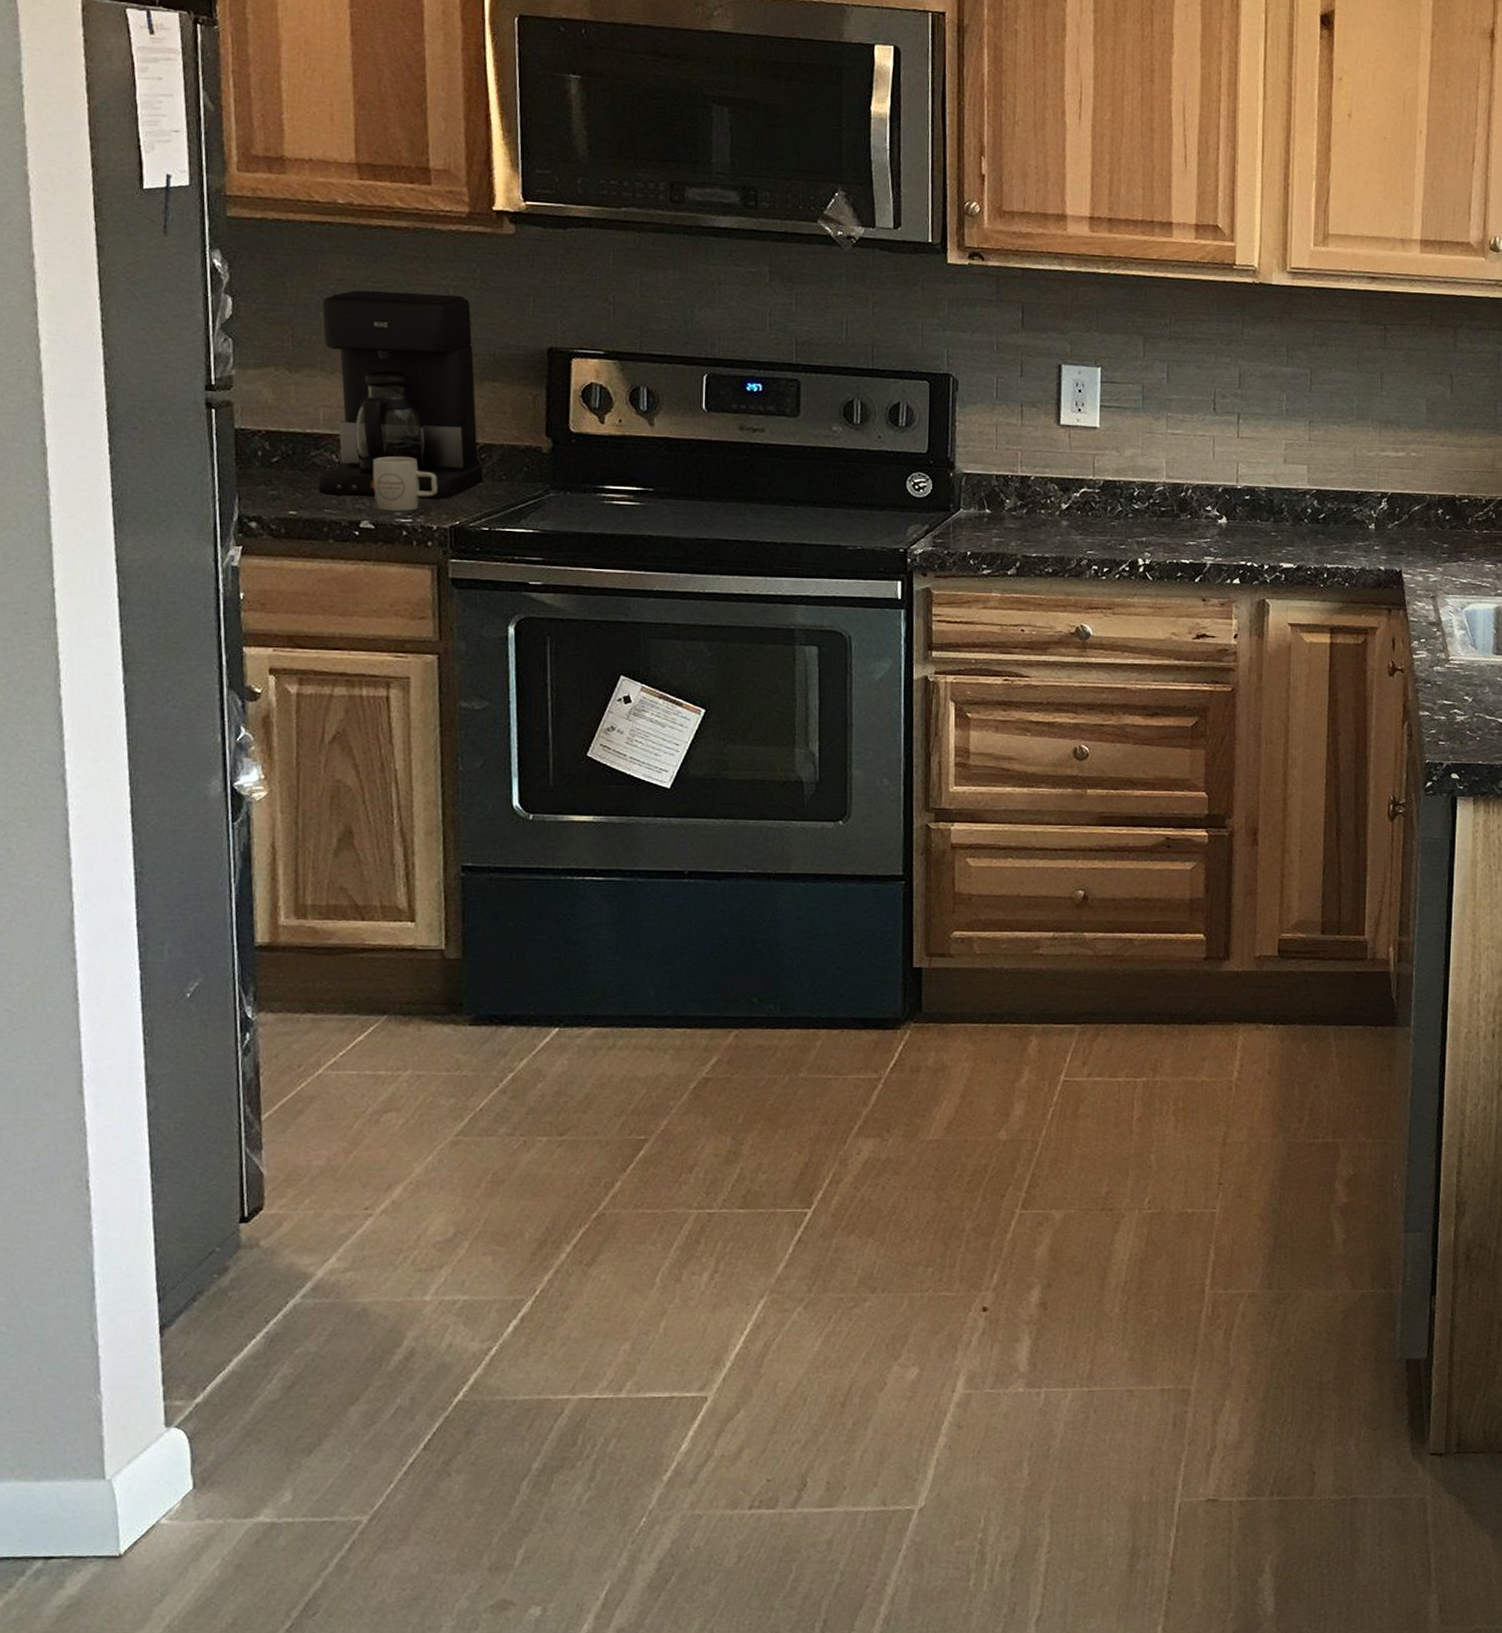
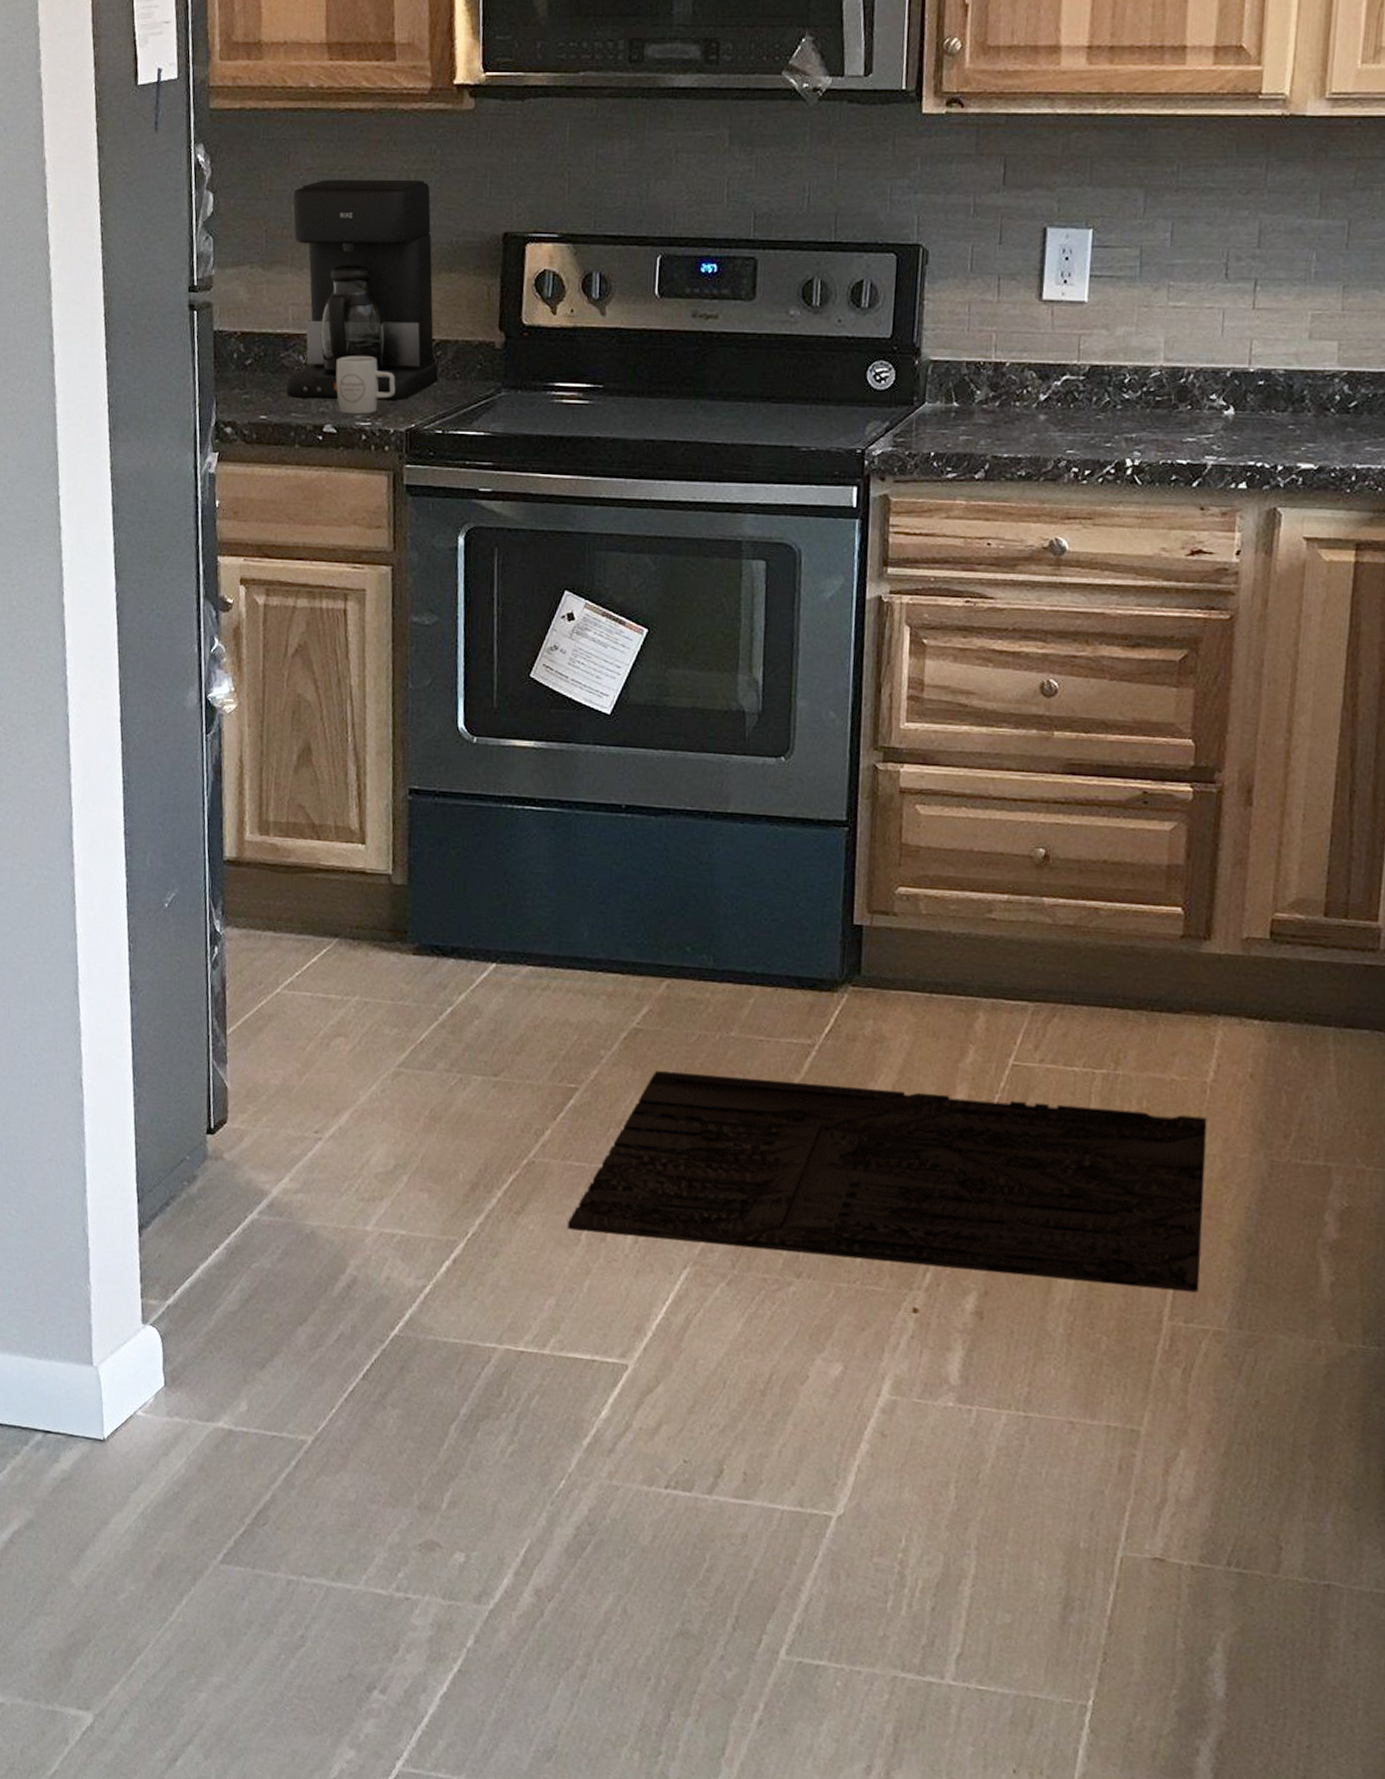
floor mat: none [641,1111,1235,1275] -> present [568,1071,1208,1292]

